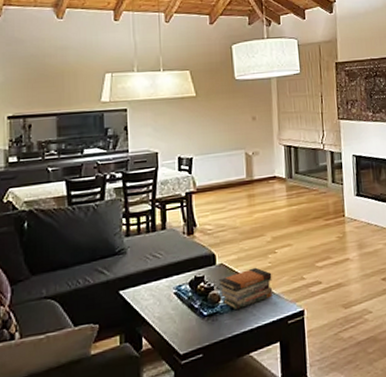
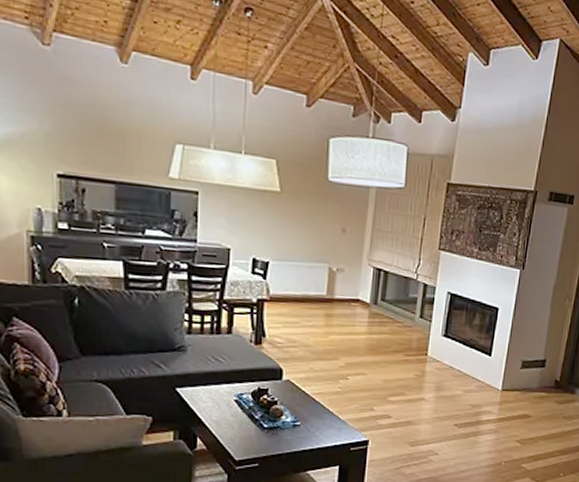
book stack: present [219,267,273,309] -> none [283,390,340,427]

